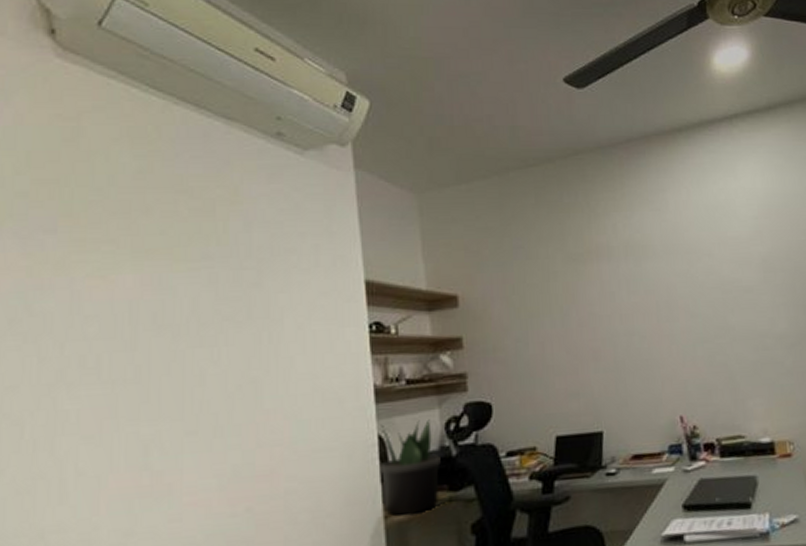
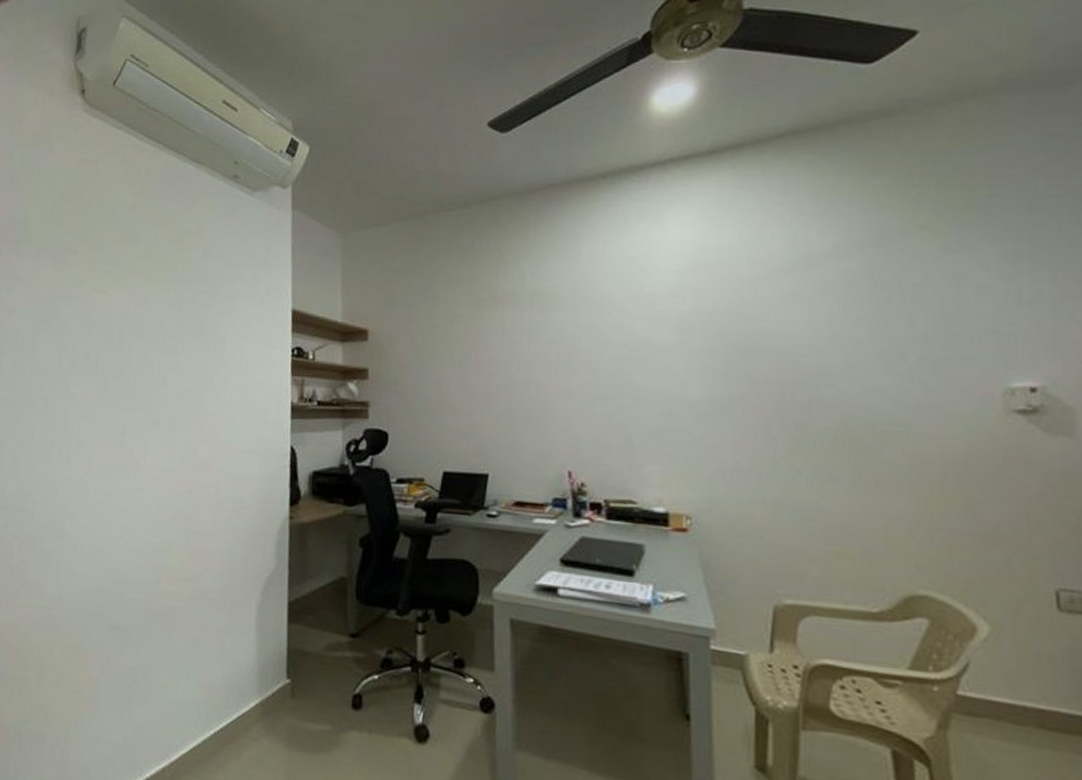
planter: present [380,419,441,515] -> none [289,437,340,519]

